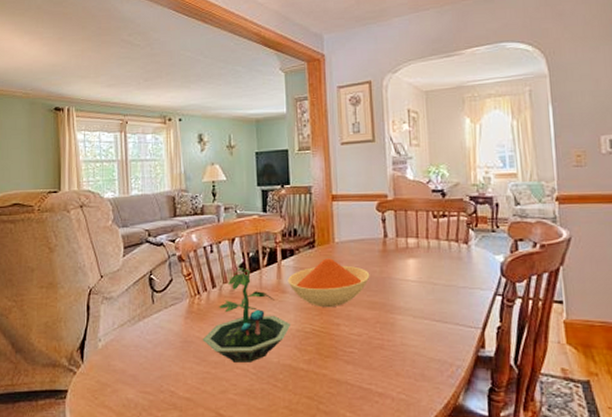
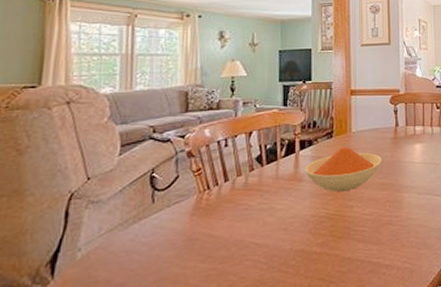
terrarium: present [202,268,290,363] -> none [209,160,305,255]

